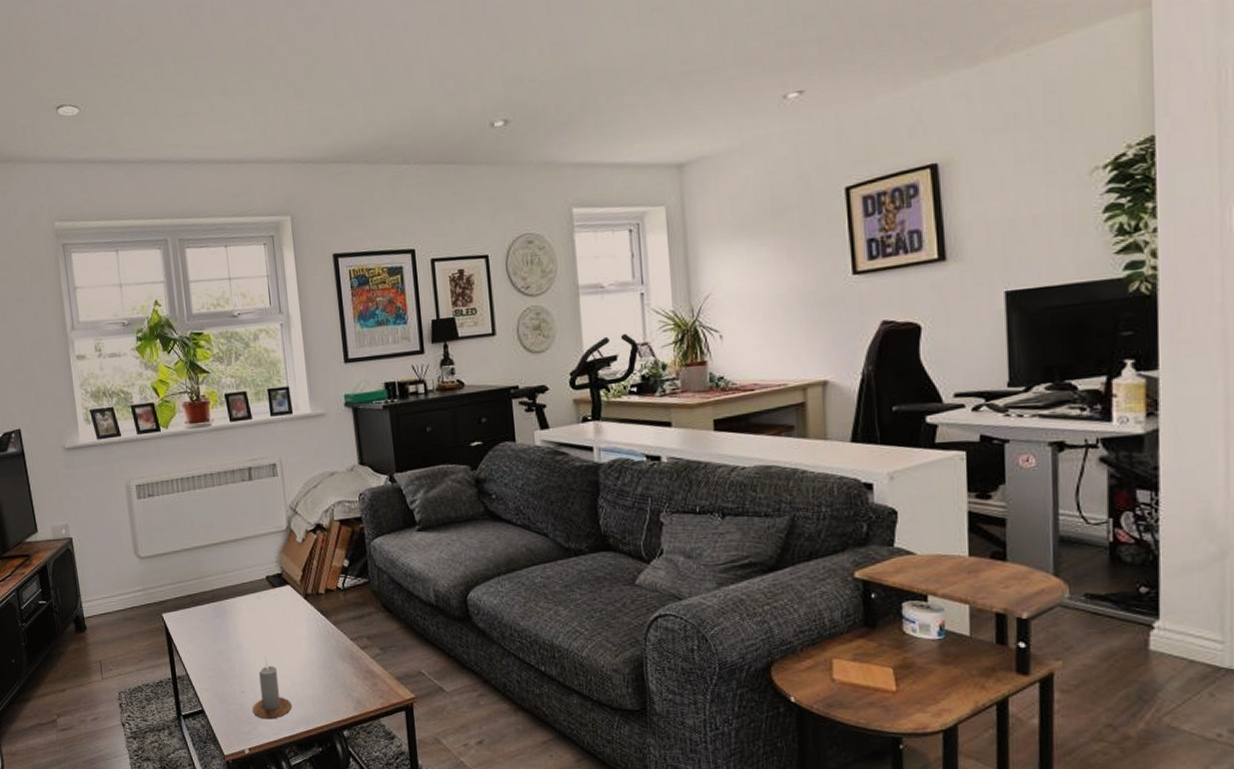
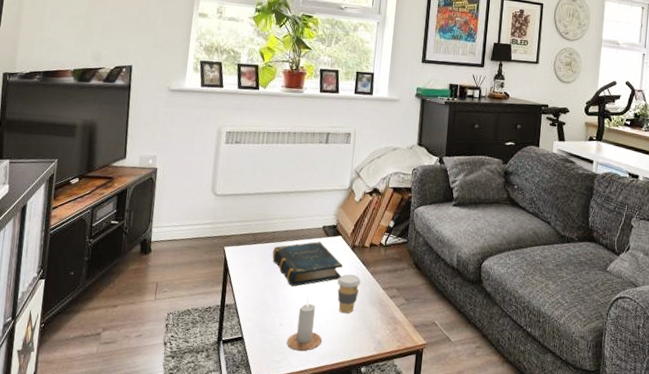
book: none [215,594,299,649] -> present [272,241,343,287]
coffee cup: none [296,627,324,673] -> present [337,274,362,314]

